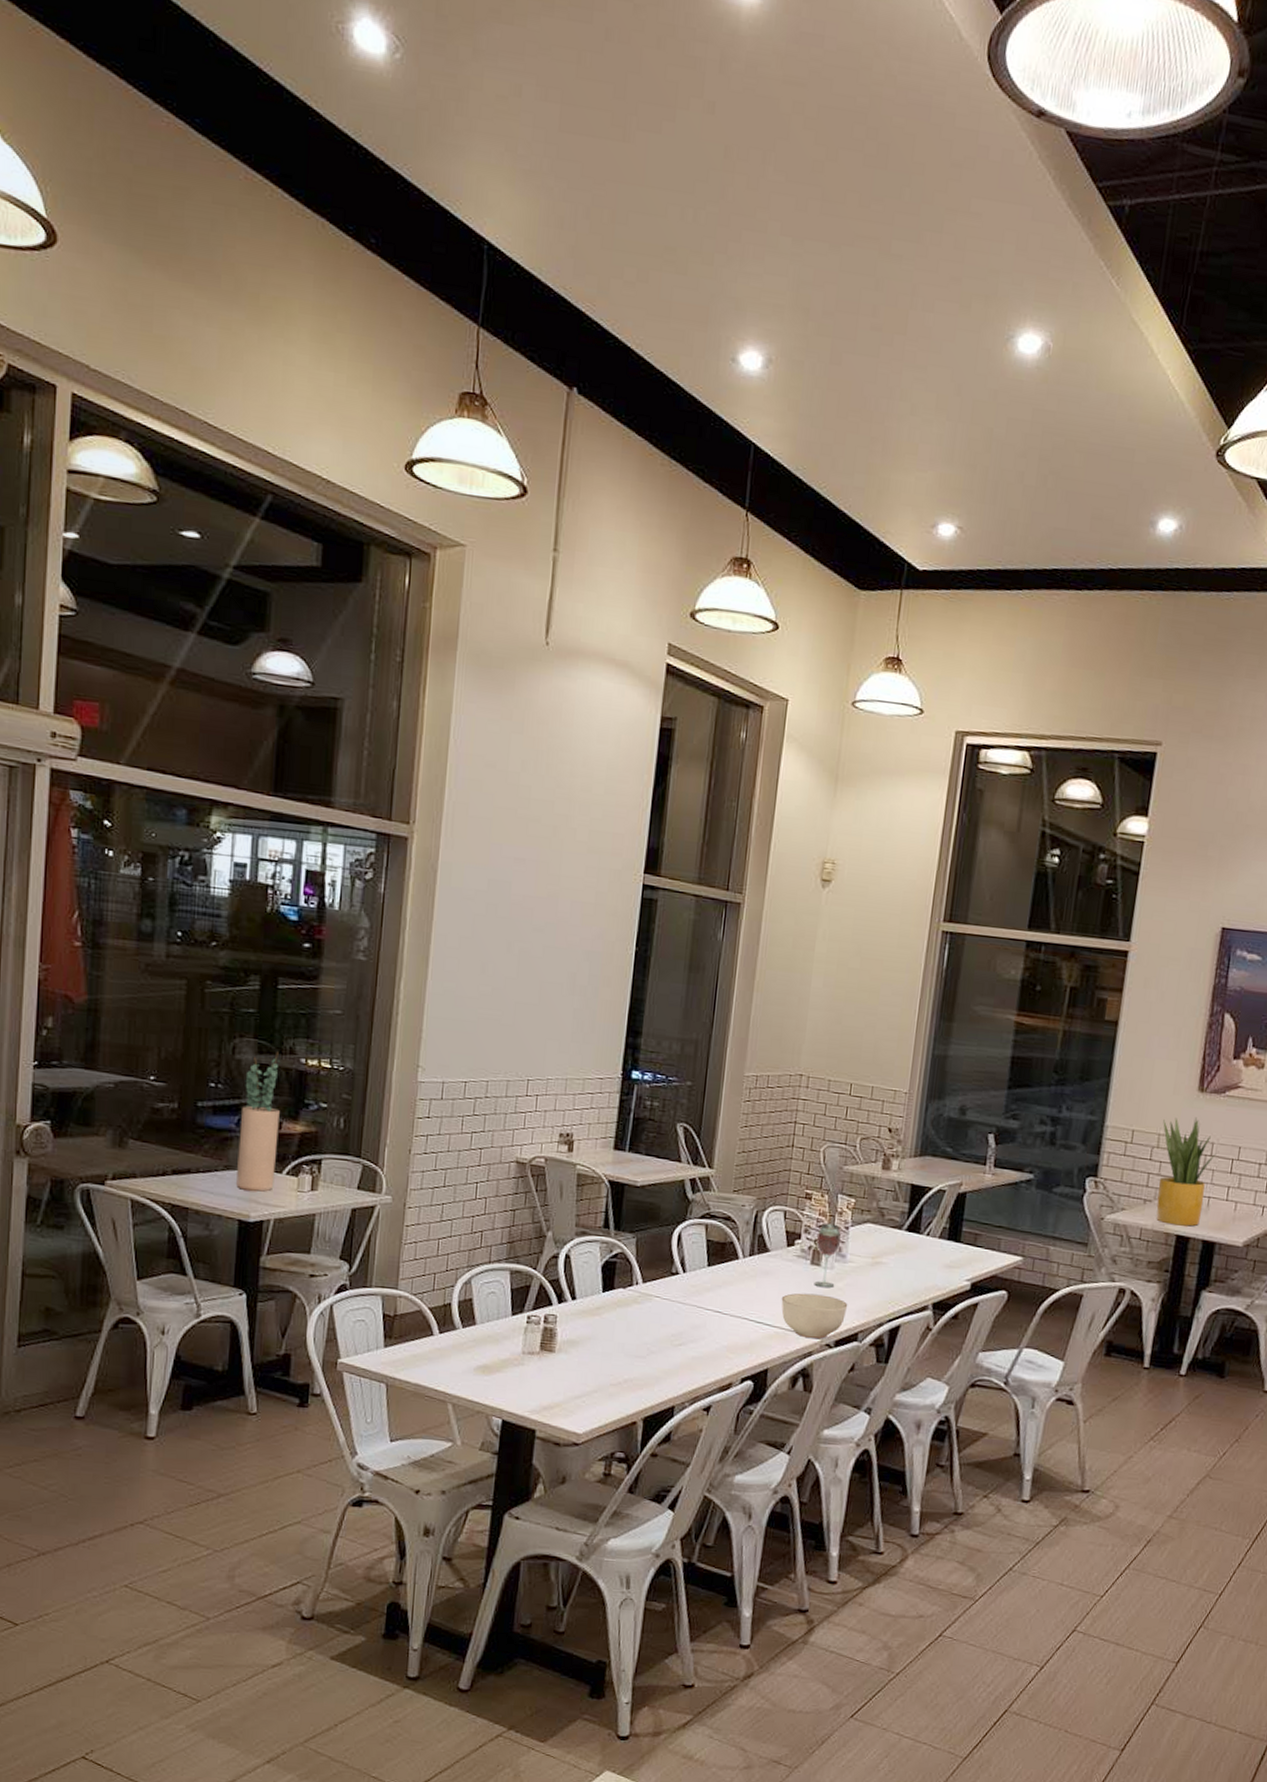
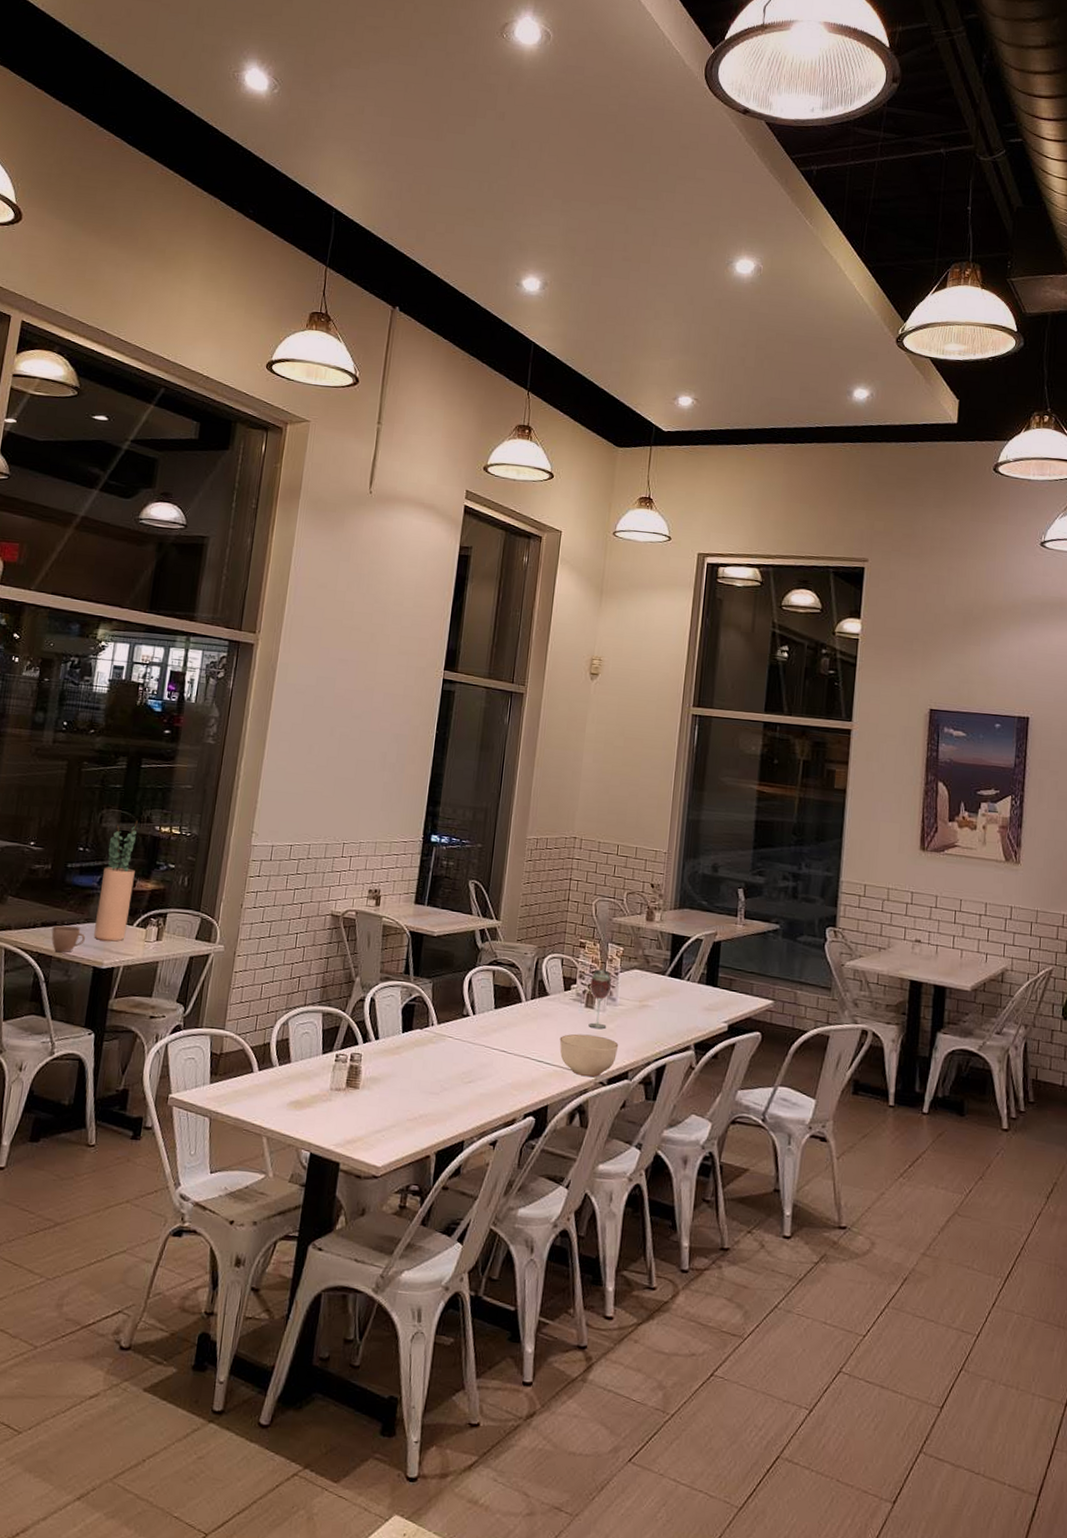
cup: none [185,1172,226,1205] -> present [51,925,85,953]
planter: present [1156,1117,1218,1227] -> none [890,873,942,973]

